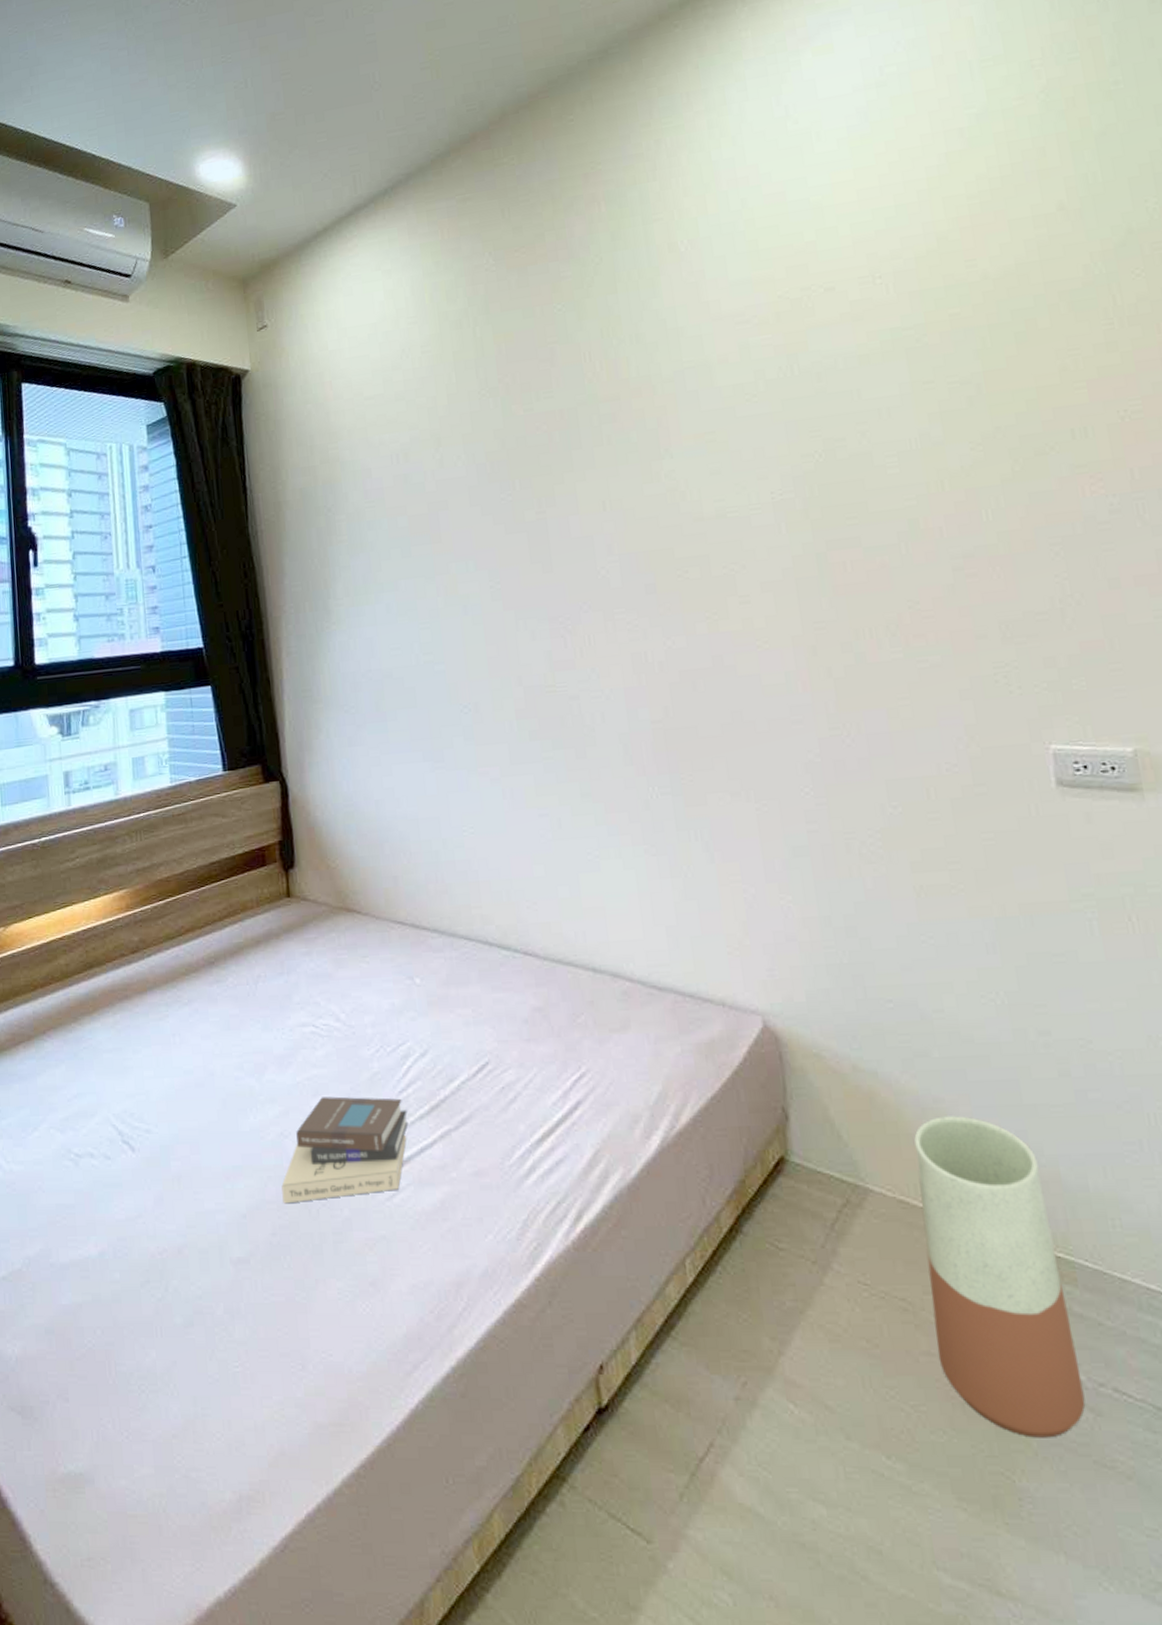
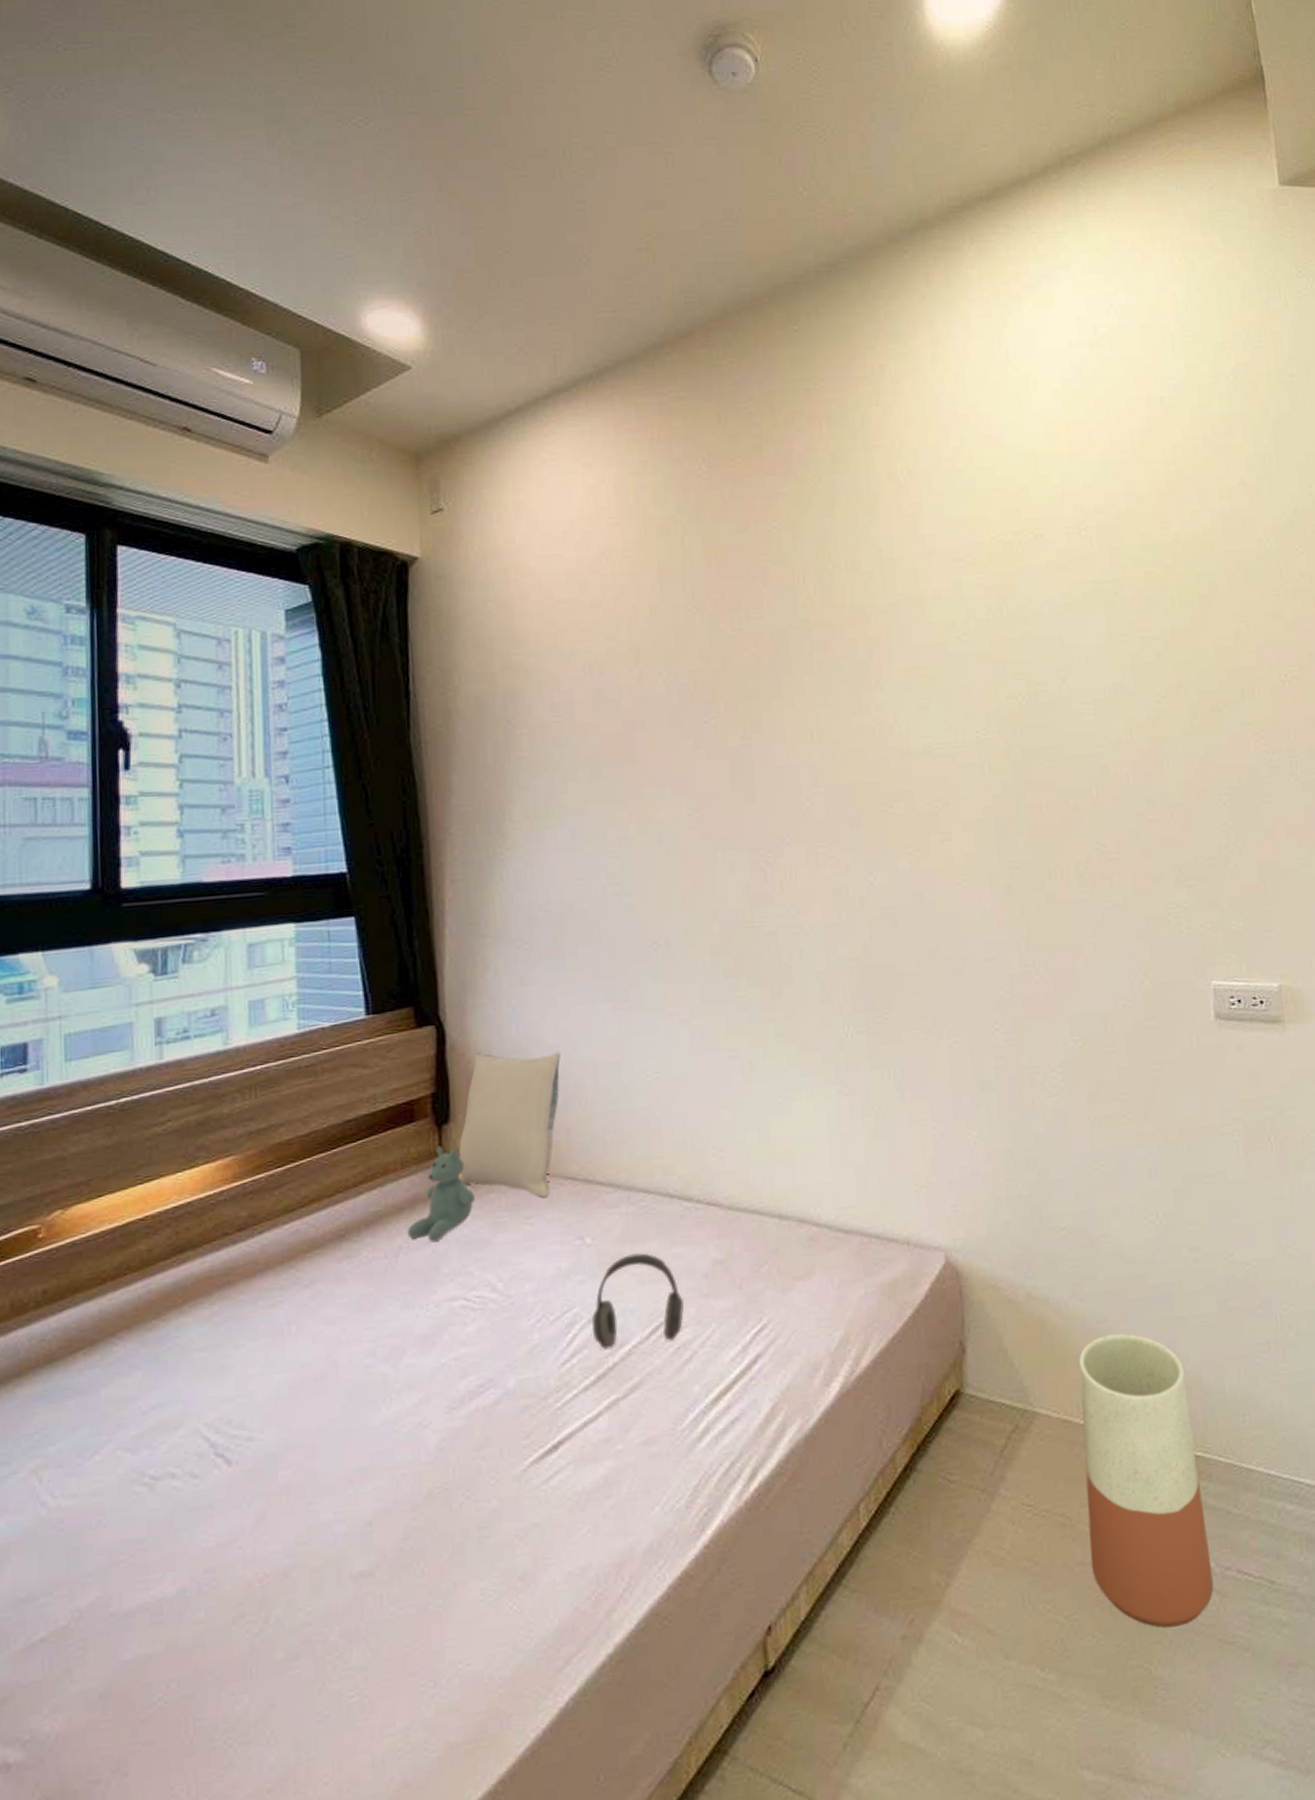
stuffed bear: none [264,888,319,974] -> present [407,1146,475,1243]
books: present [281,1096,409,1204] -> none [417,1370,571,1503]
pillow: none [303,806,386,939] -> present [458,1052,560,1197]
headphones: none [423,995,508,1082] -> present [591,1252,685,1349]

